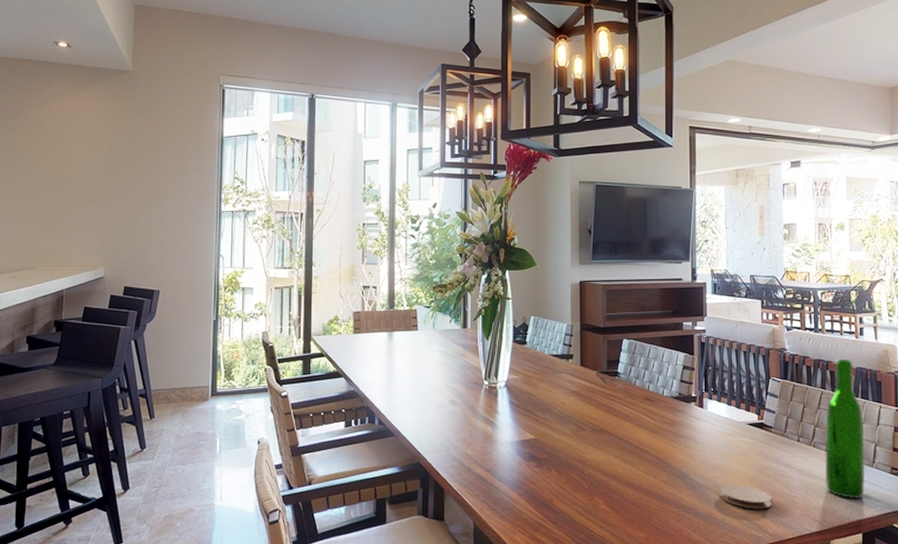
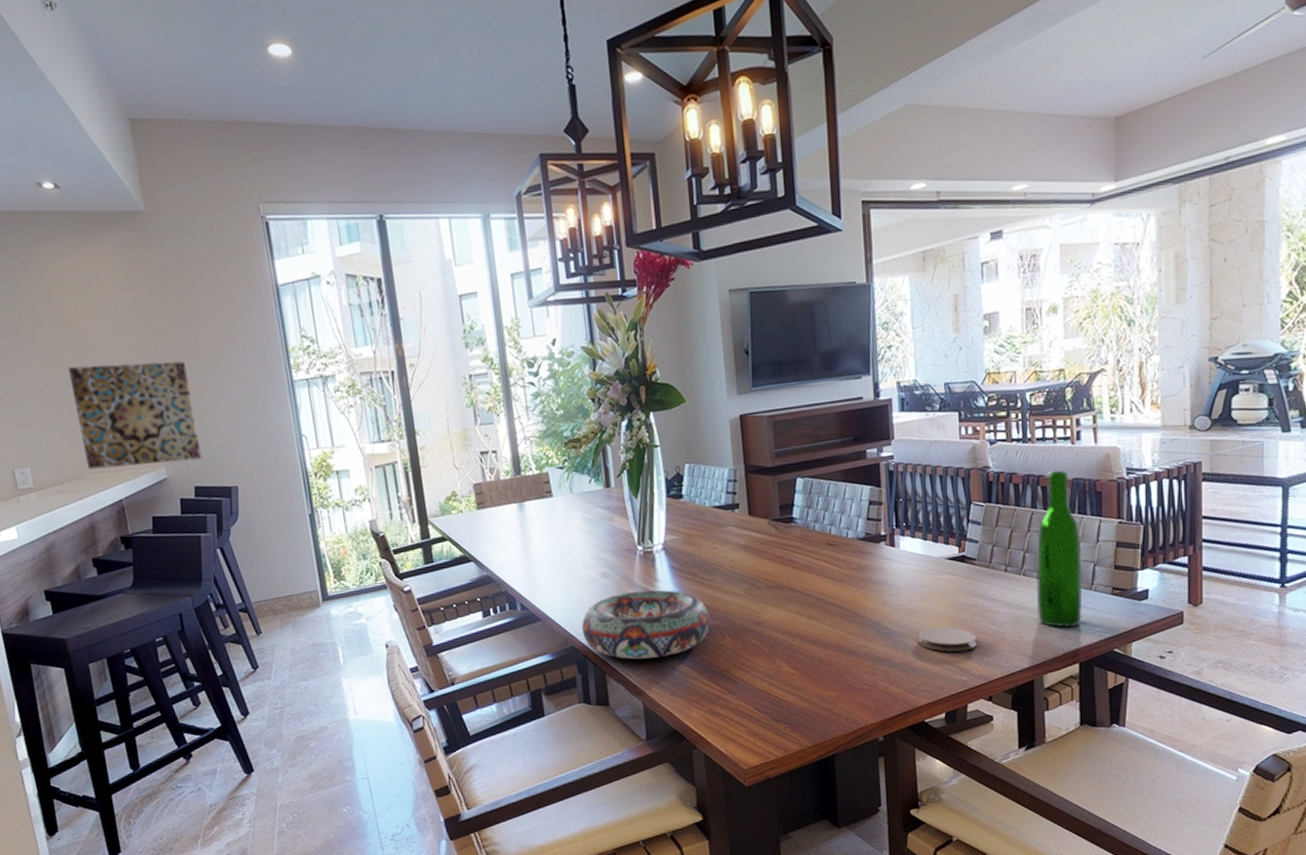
wall art: none [42,179,139,265] -> present [67,361,203,470]
decorative bowl: none [428,420,539,482] -> present [581,590,710,660]

